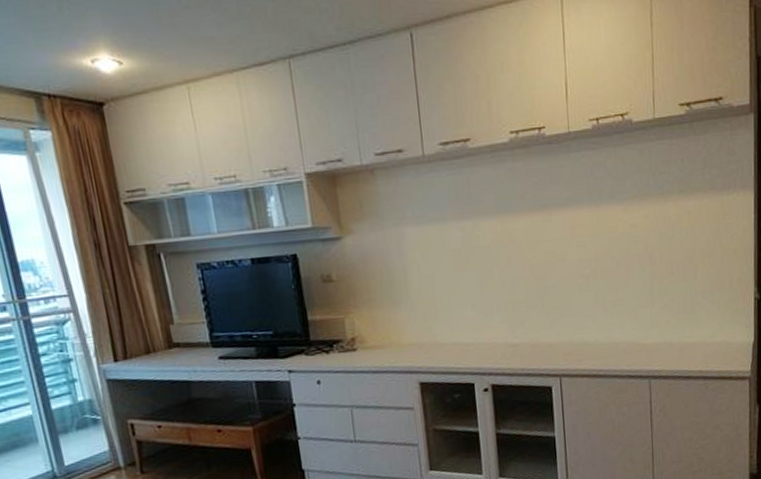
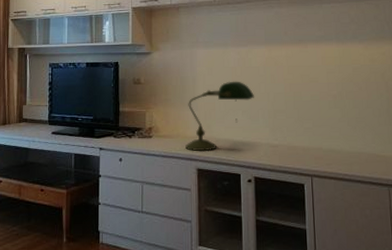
desk lamp: none [400,267,486,362] -> present [185,81,254,152]

